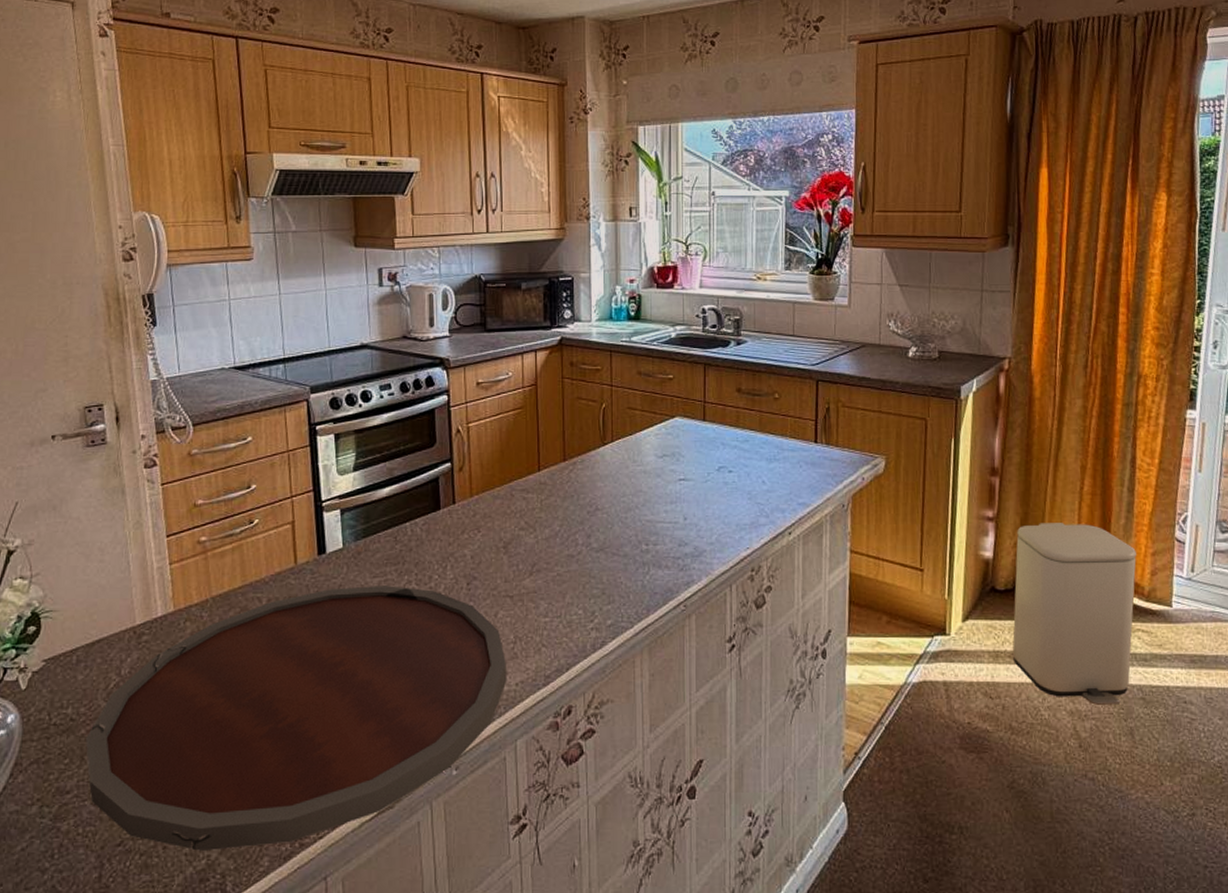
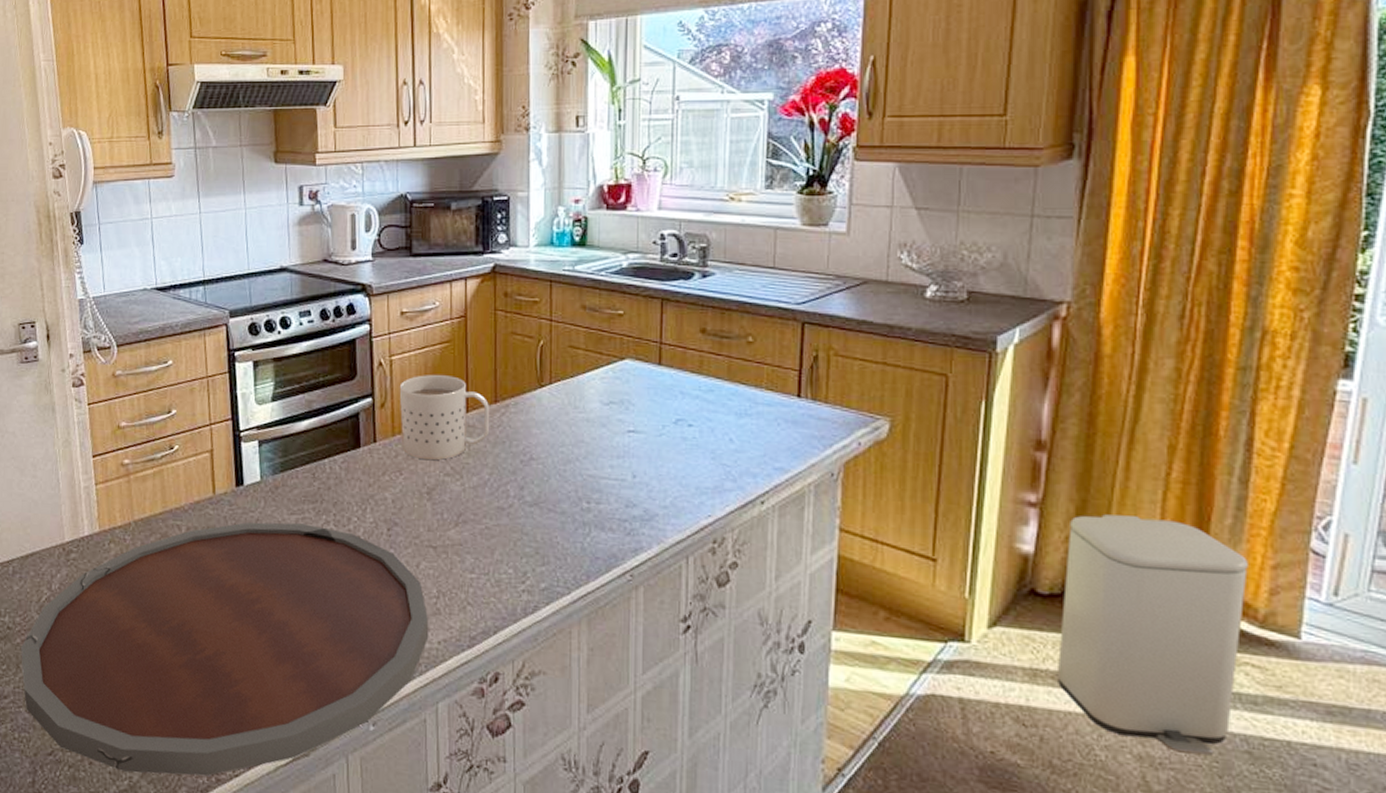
mug: none [476,439,560,517] -> present [399,375,490,461]

